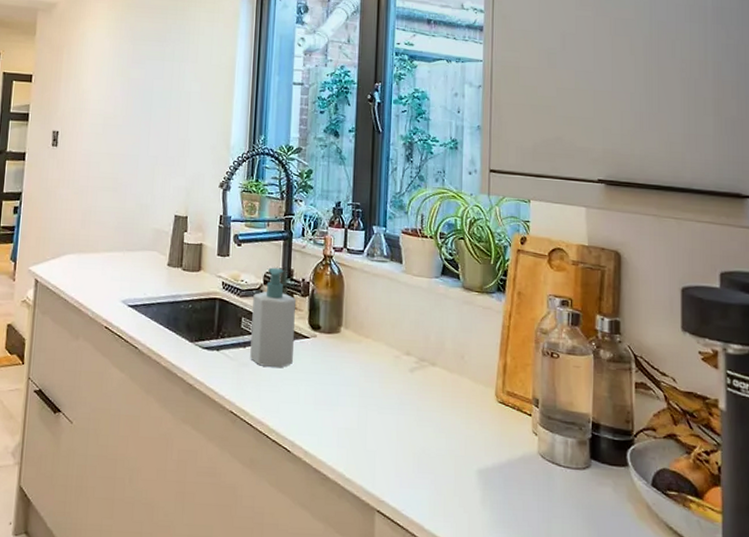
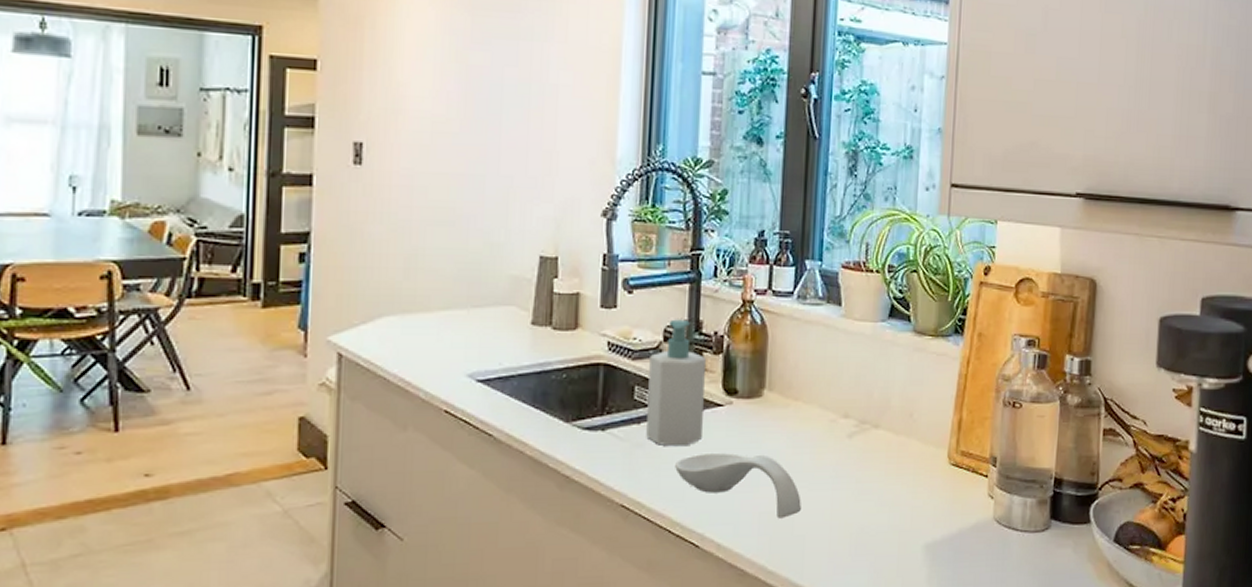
spoon rest: none [272,375,372,435] -> present [675,453,801,519]

